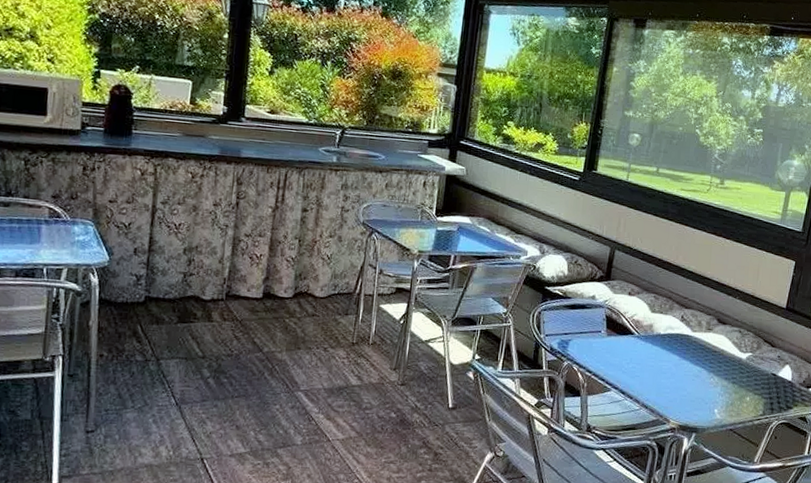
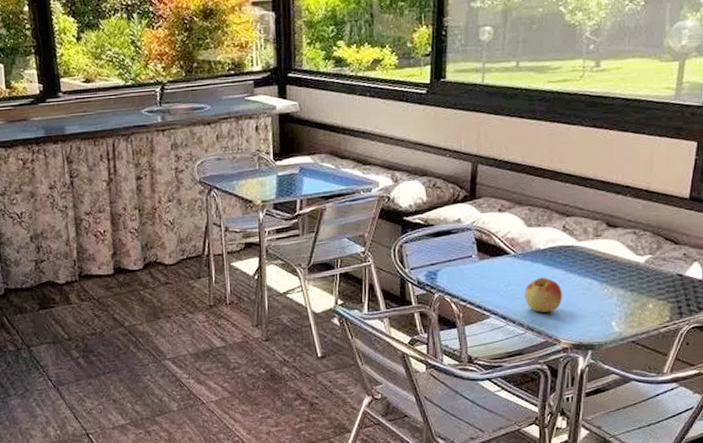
apple: none [643,360,676,393] -> present [525,277,563,313]

